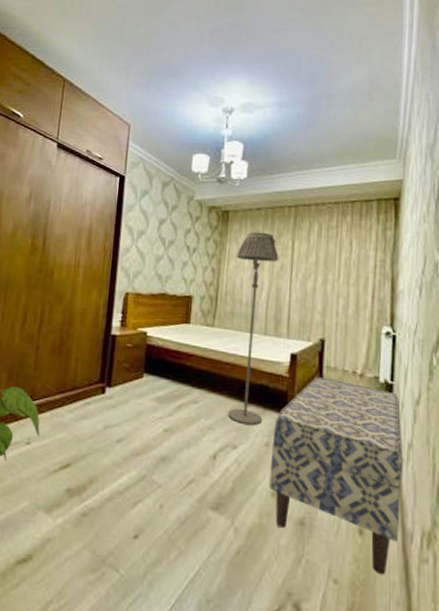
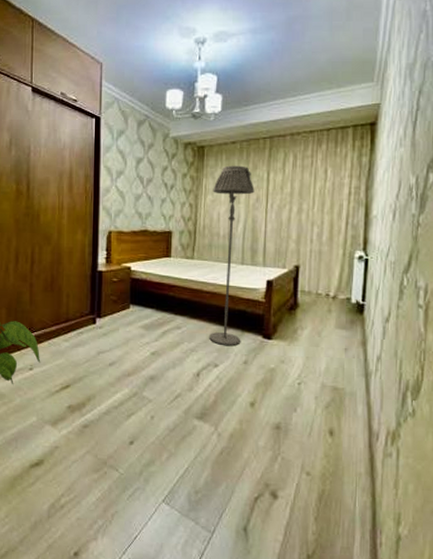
bench: present [270,376,404,576] -> none [248,300,372,468]

